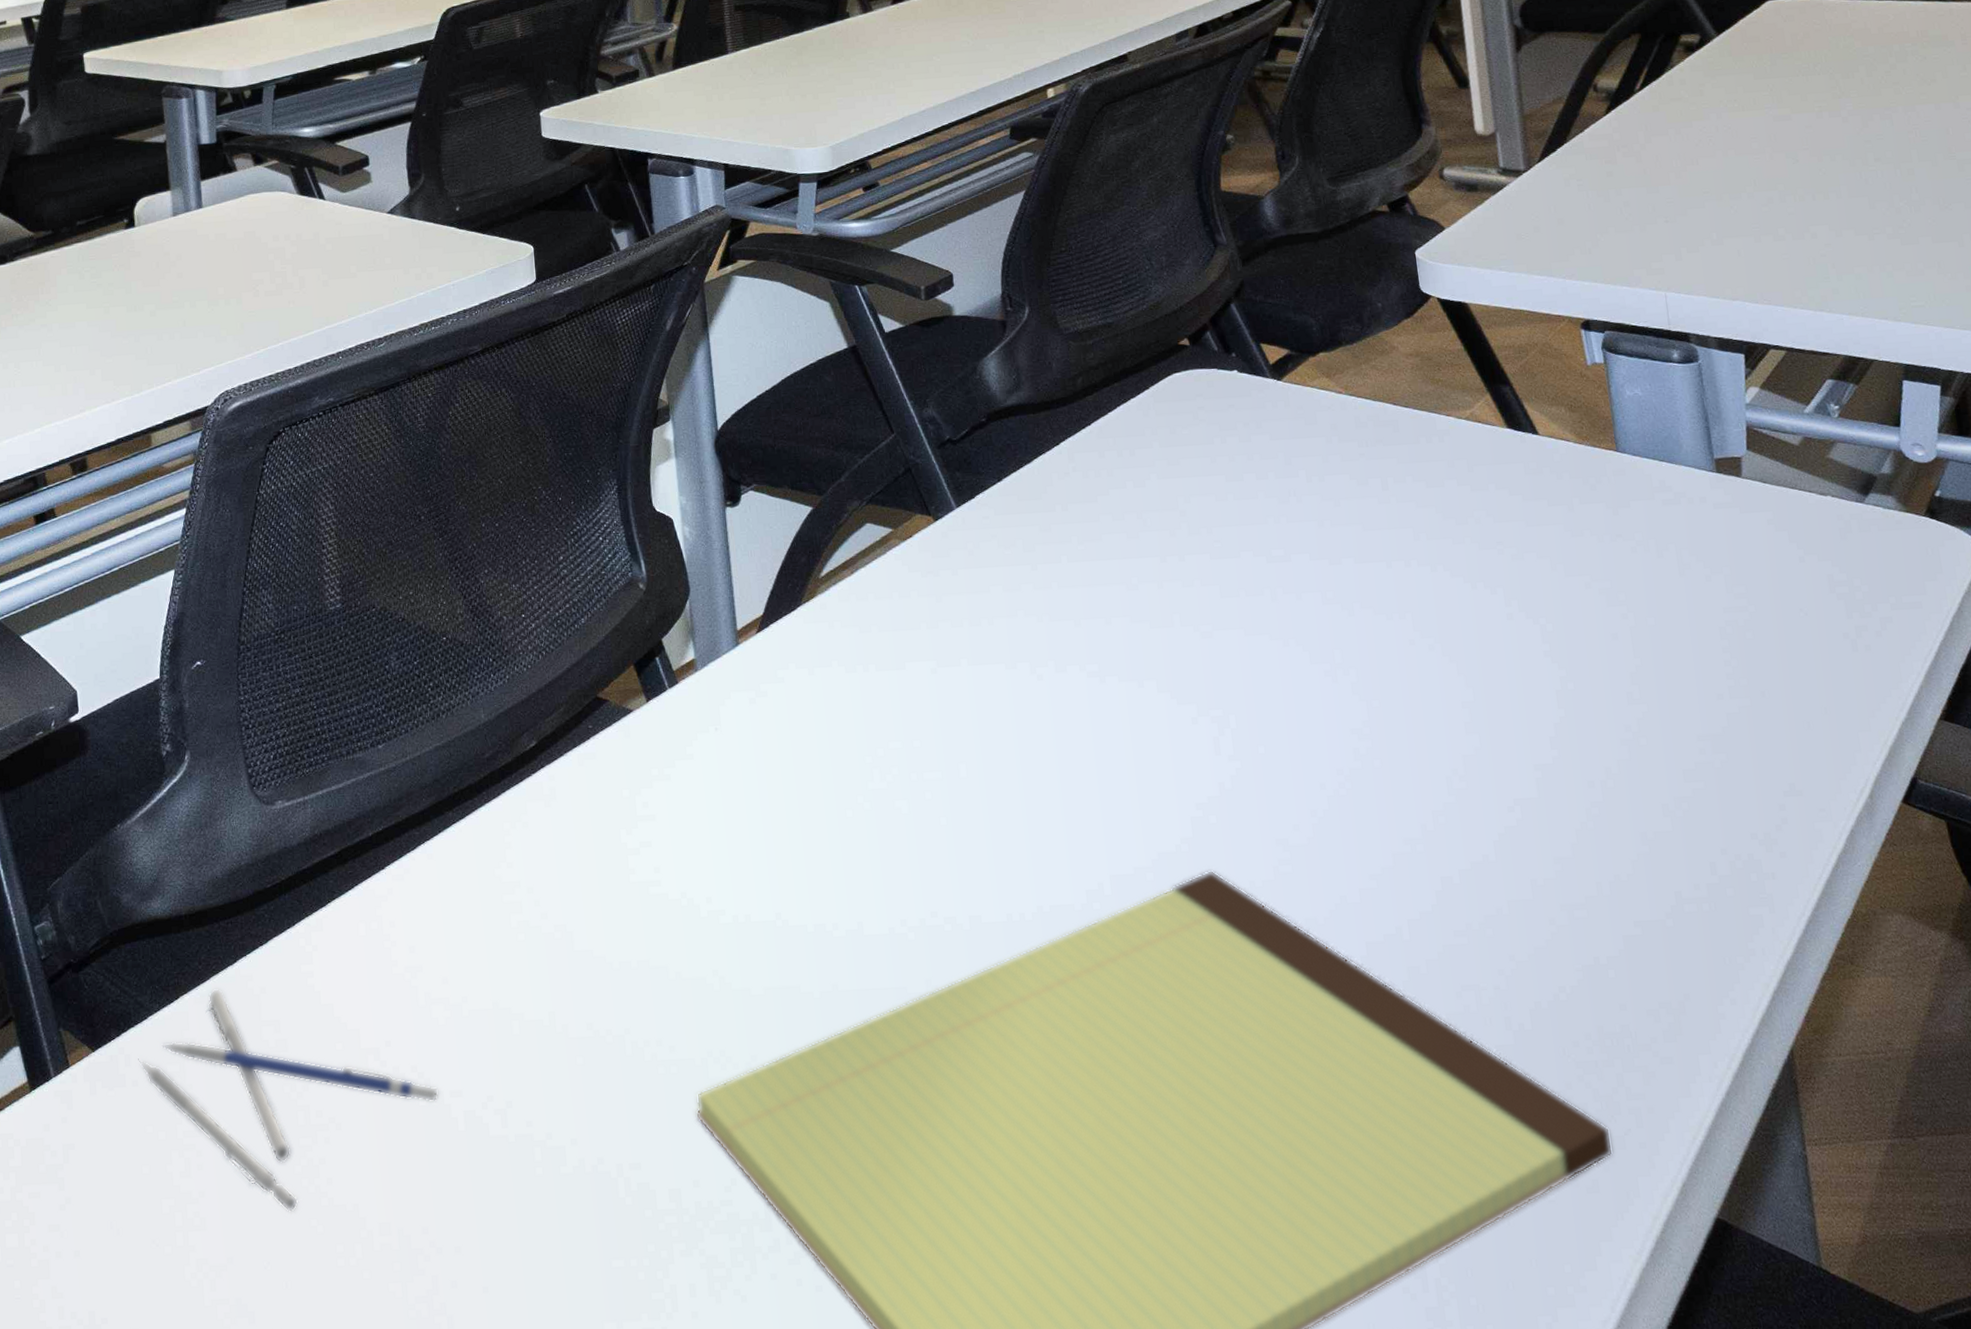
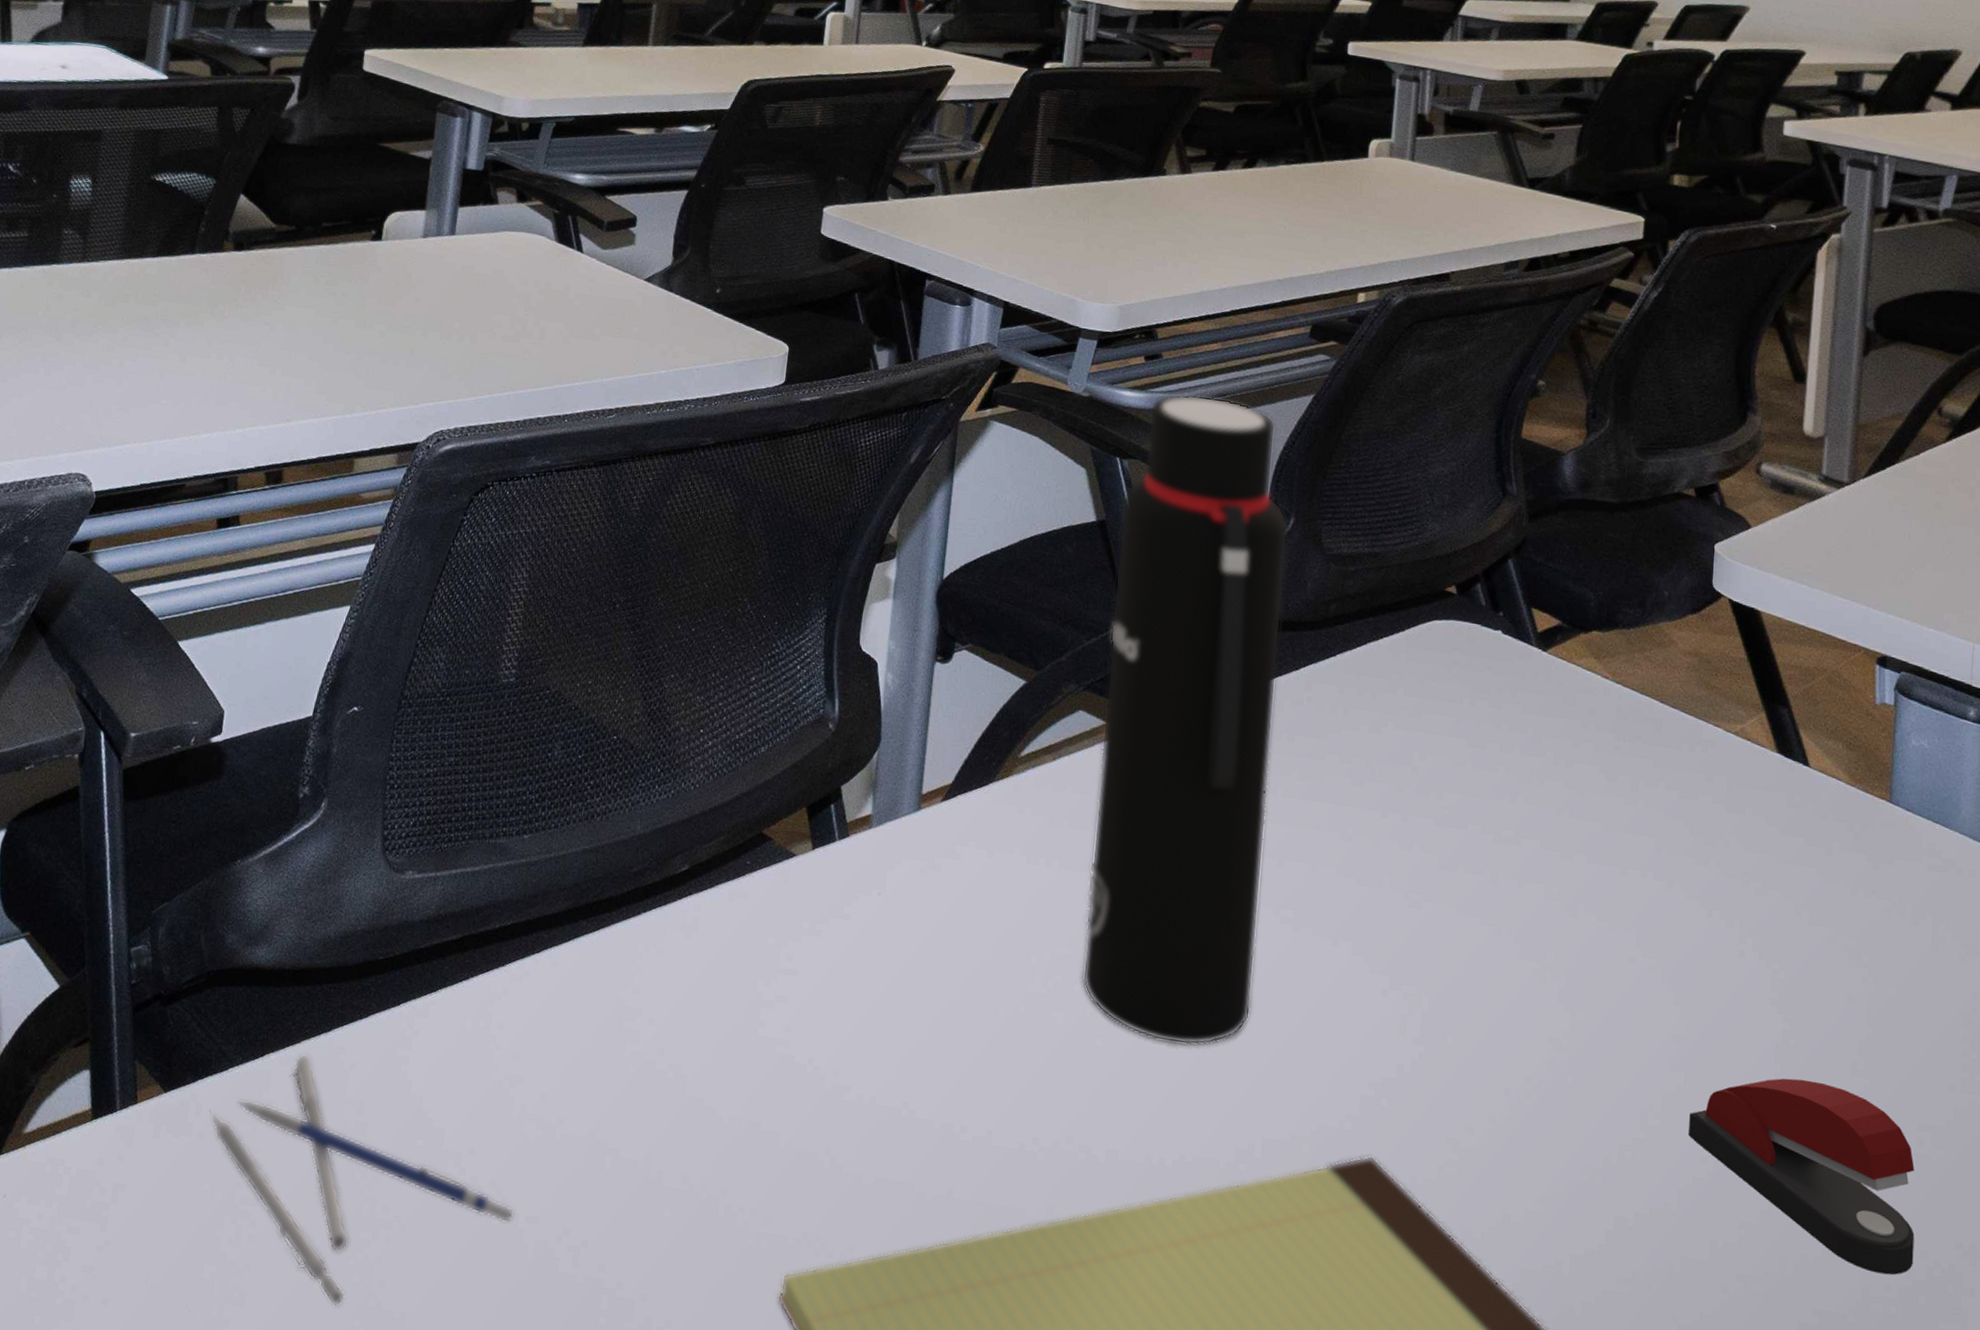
water bottle: none [868,211,1077,808] -> present [1082,394,1288,1046]
stapler: none [1490,717,1716,877] -> present [1689,1078,1915,1275]

